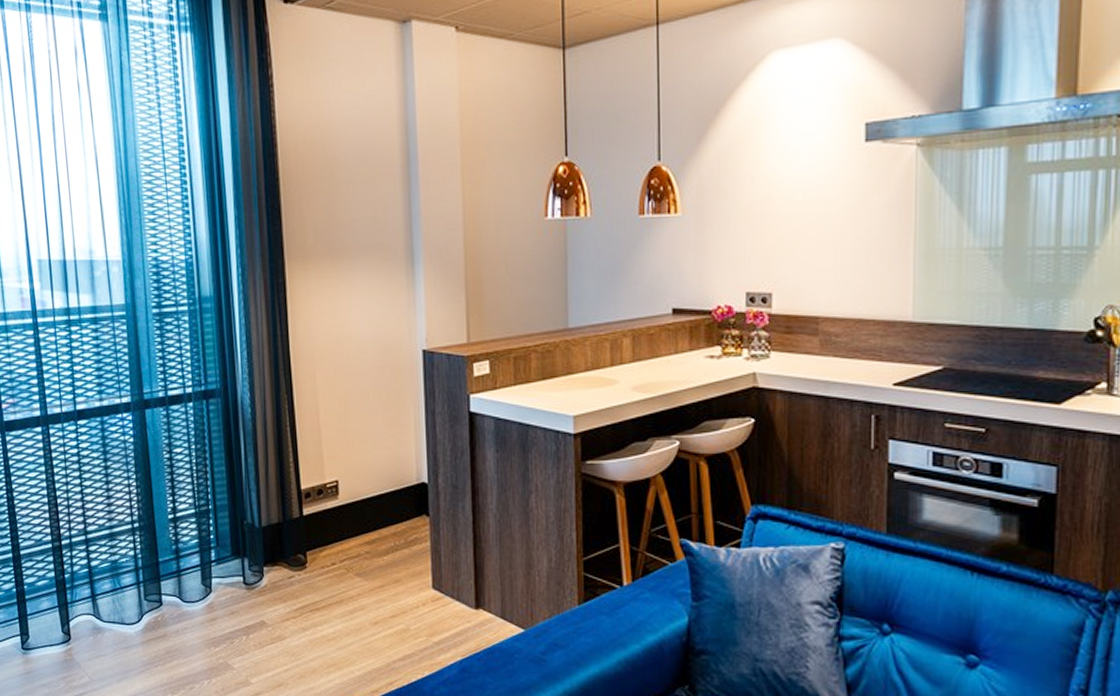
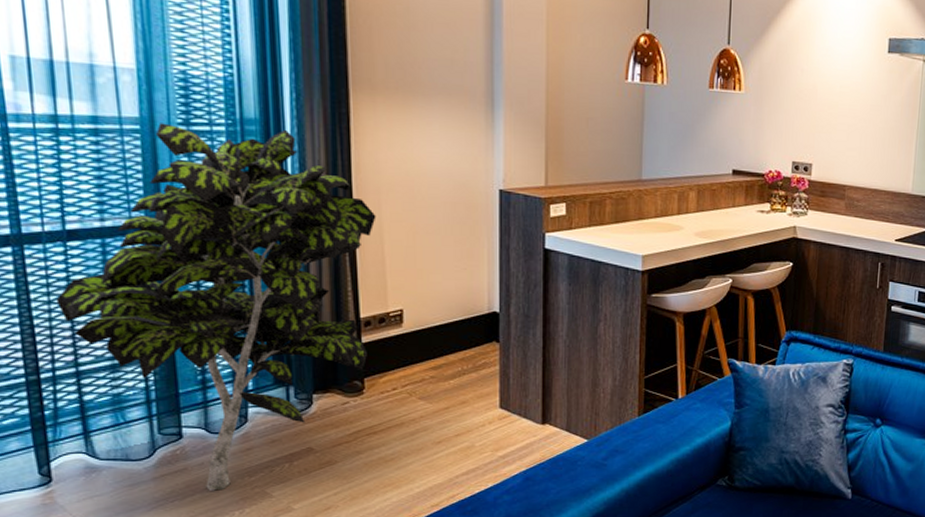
indoor plant: none [71,305,312,659] -> present [56,123,376,491]

